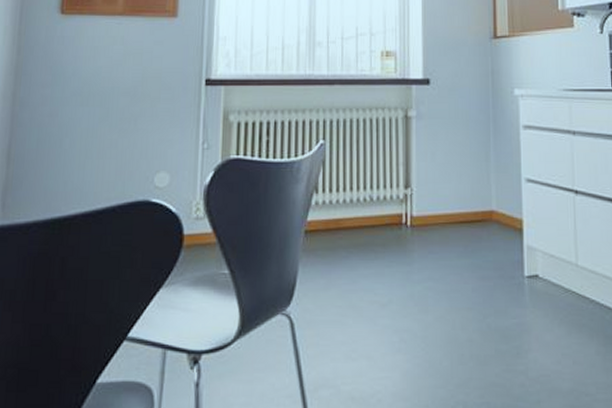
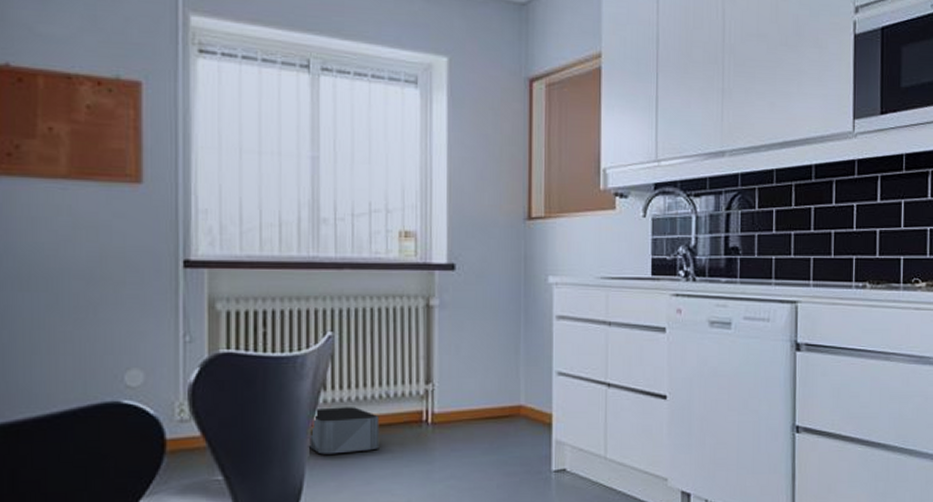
storage bin: none [301,209,364,253] -> present [308,407,380,455]

